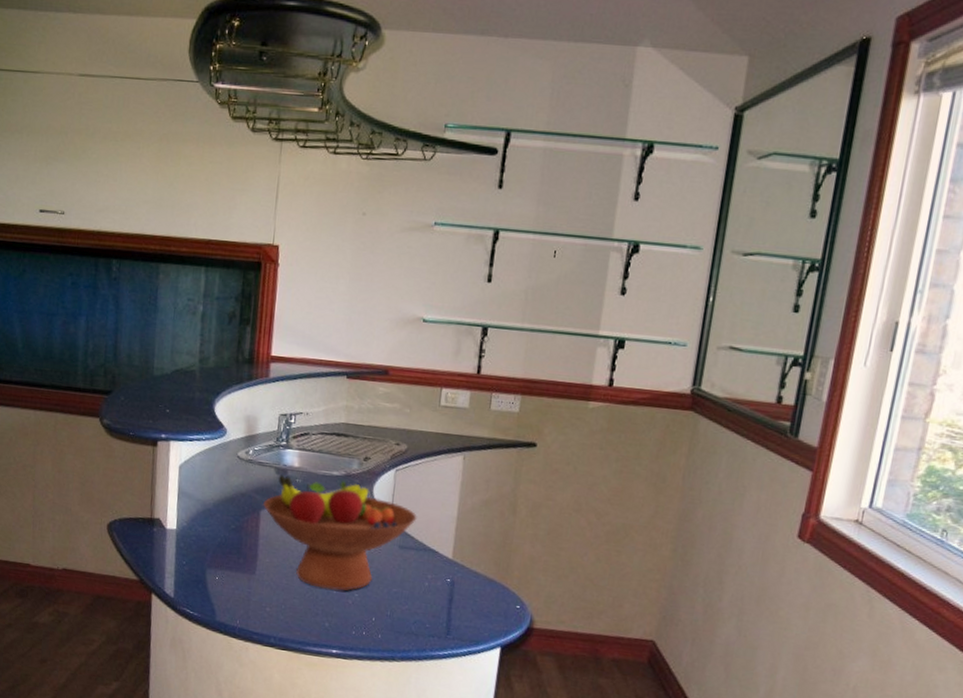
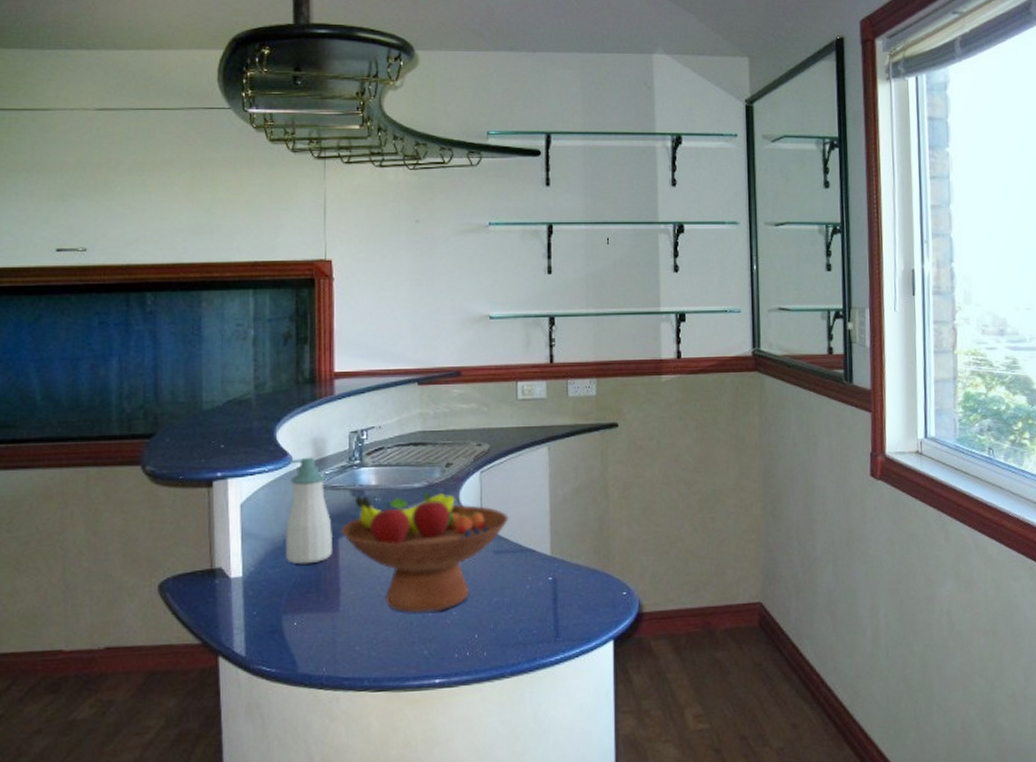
soap bottle: none [213,431,256,529] -> present [285,457,332,565]

